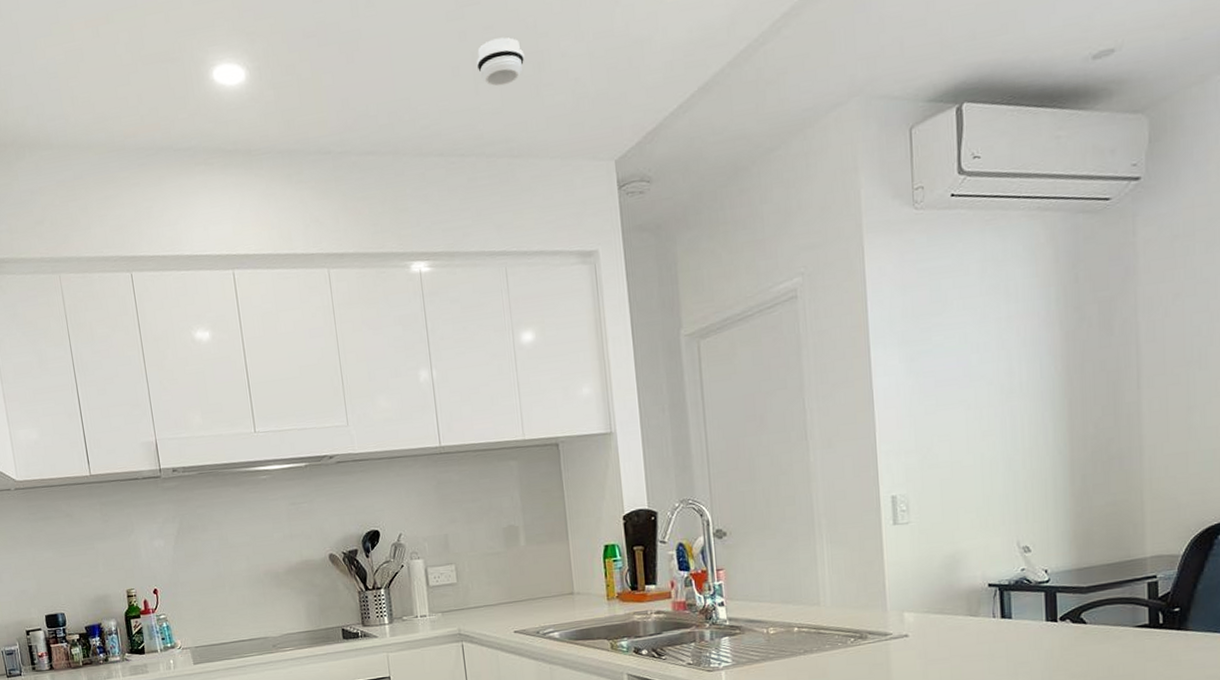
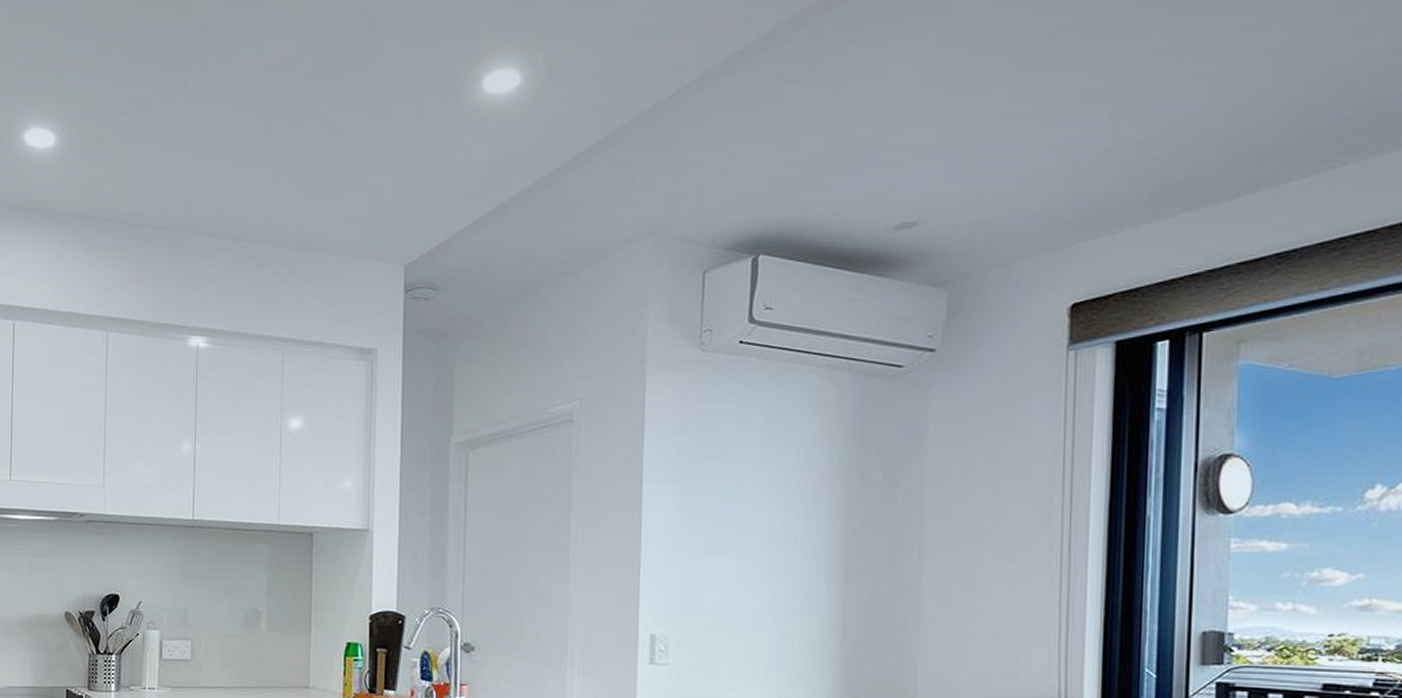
smoke detector: present [476,37,525,87] -> none [280,136,328,181]

